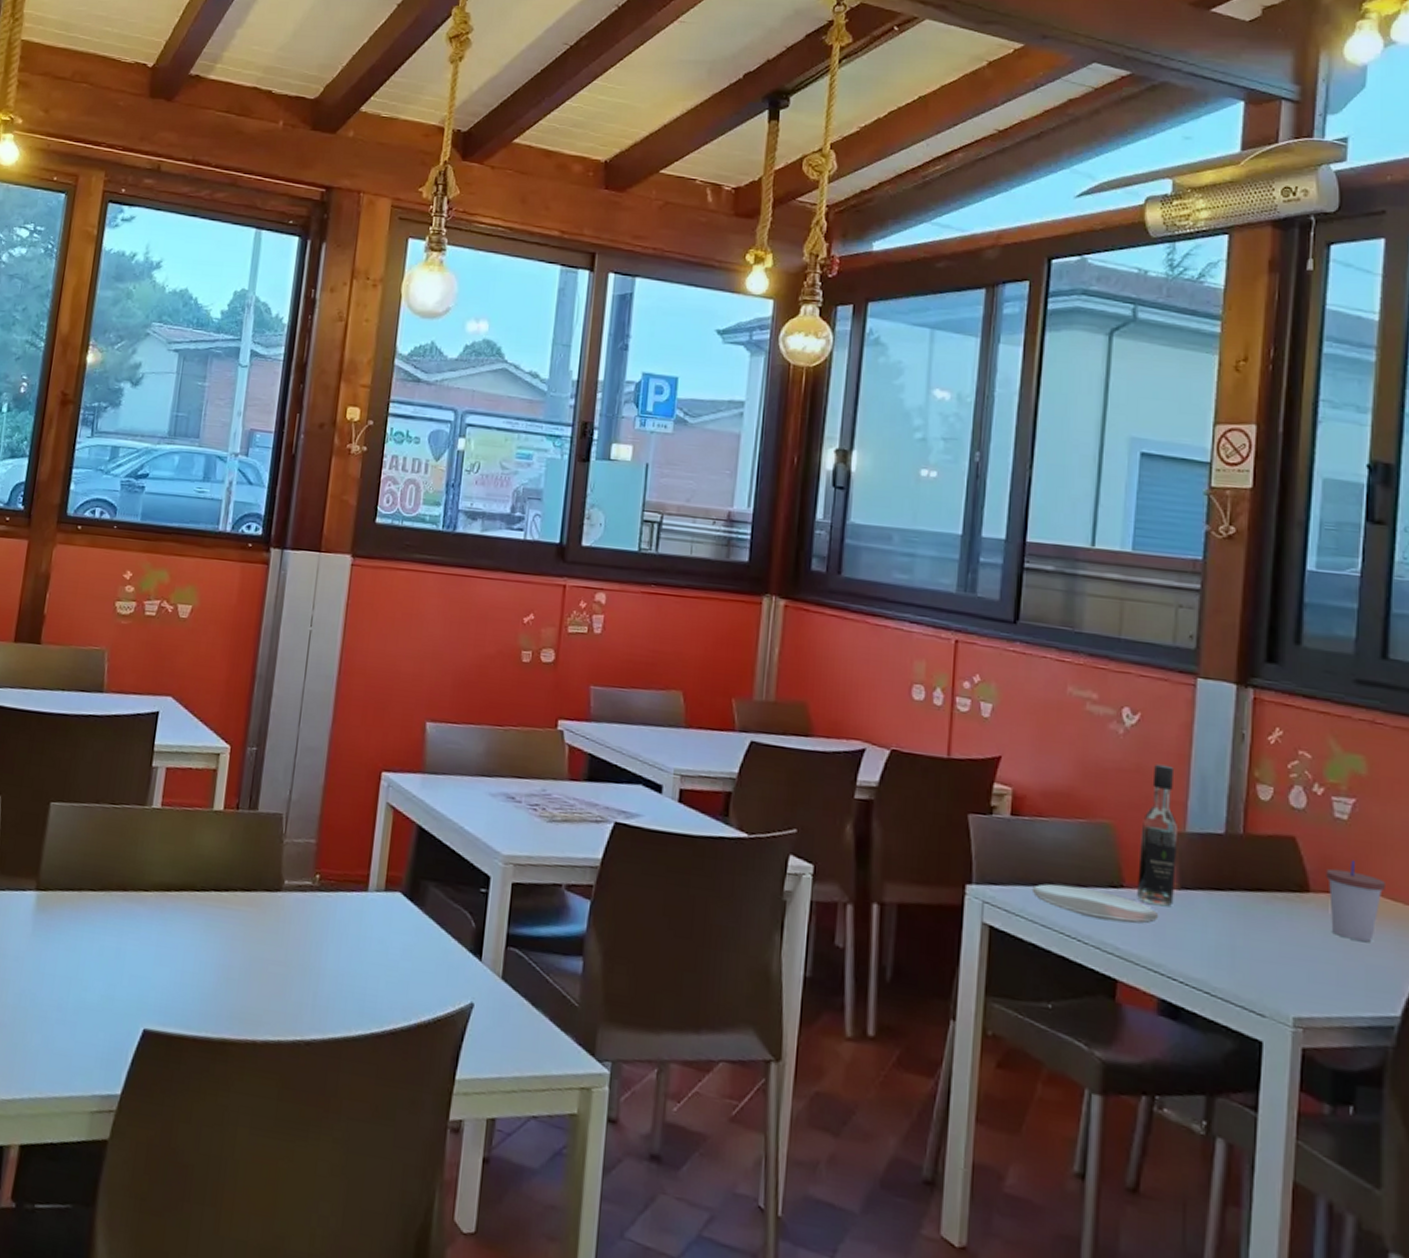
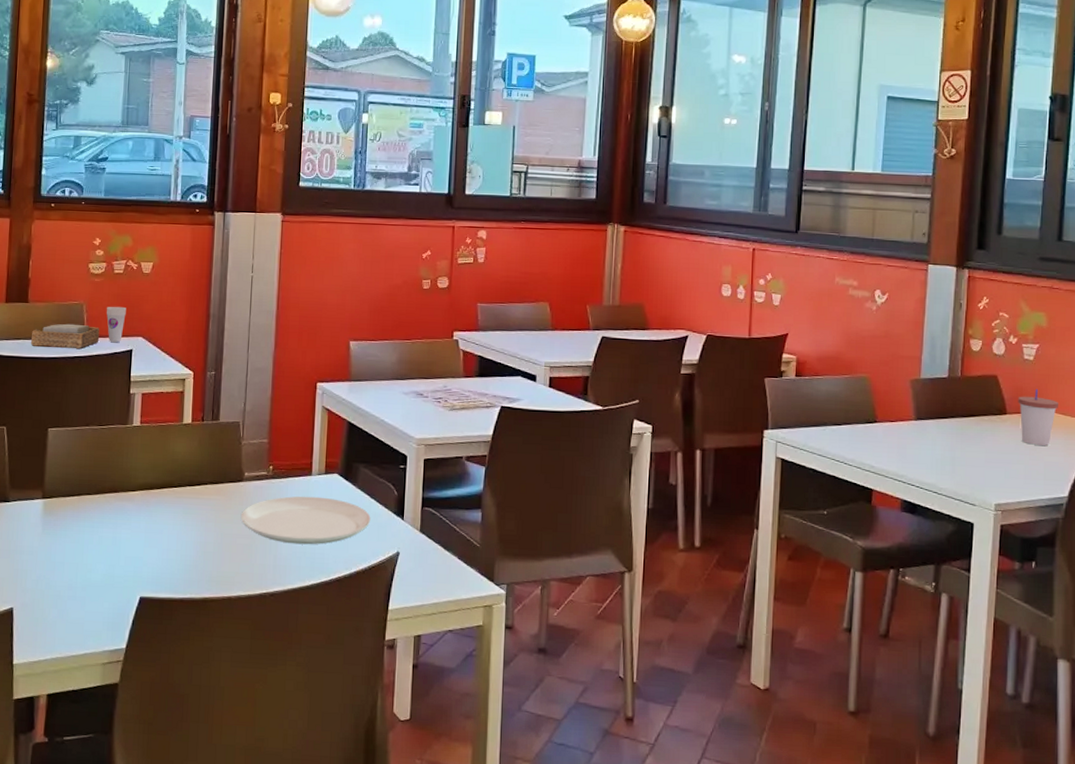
napkin holder: none [38,673,123,707] -> present [30,323,100,350]
cup: none [131,656,156,702] -> present [106,306,126,343]
plate: none [275,916,440,983] -> present [240,496,371,545]
plate: present [1031,883,1159,924] -> none [811,424,902,448]
bottle: present [1137,764,1179,907] -> none [886,330,916,434]

